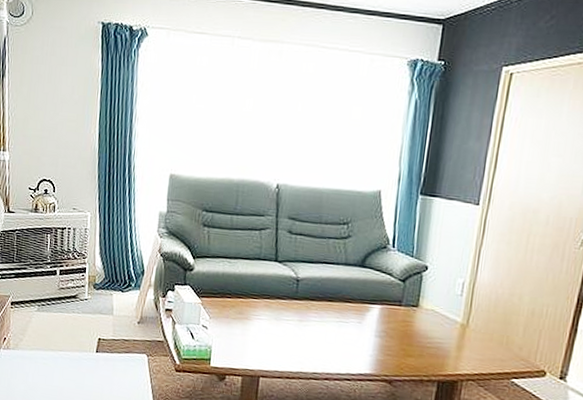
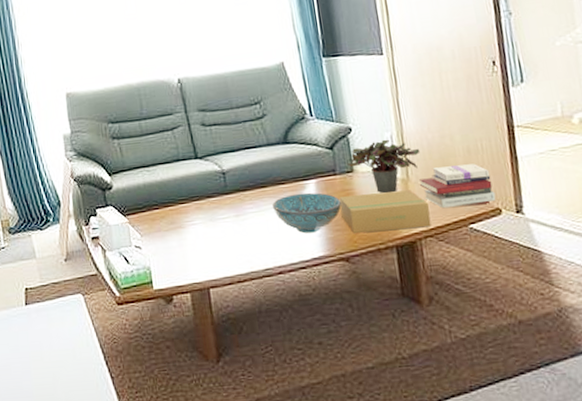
decorative bowl: none [334,313,400,352] -> present [272,192,342,234]
box: none [395,326,479,372] -> present [339,190,432,233]
potted plant: none [413,284,487,334] -> present [346,139,421,194]
books: none [476,321,547,365] -> present [419,164,496,208]

